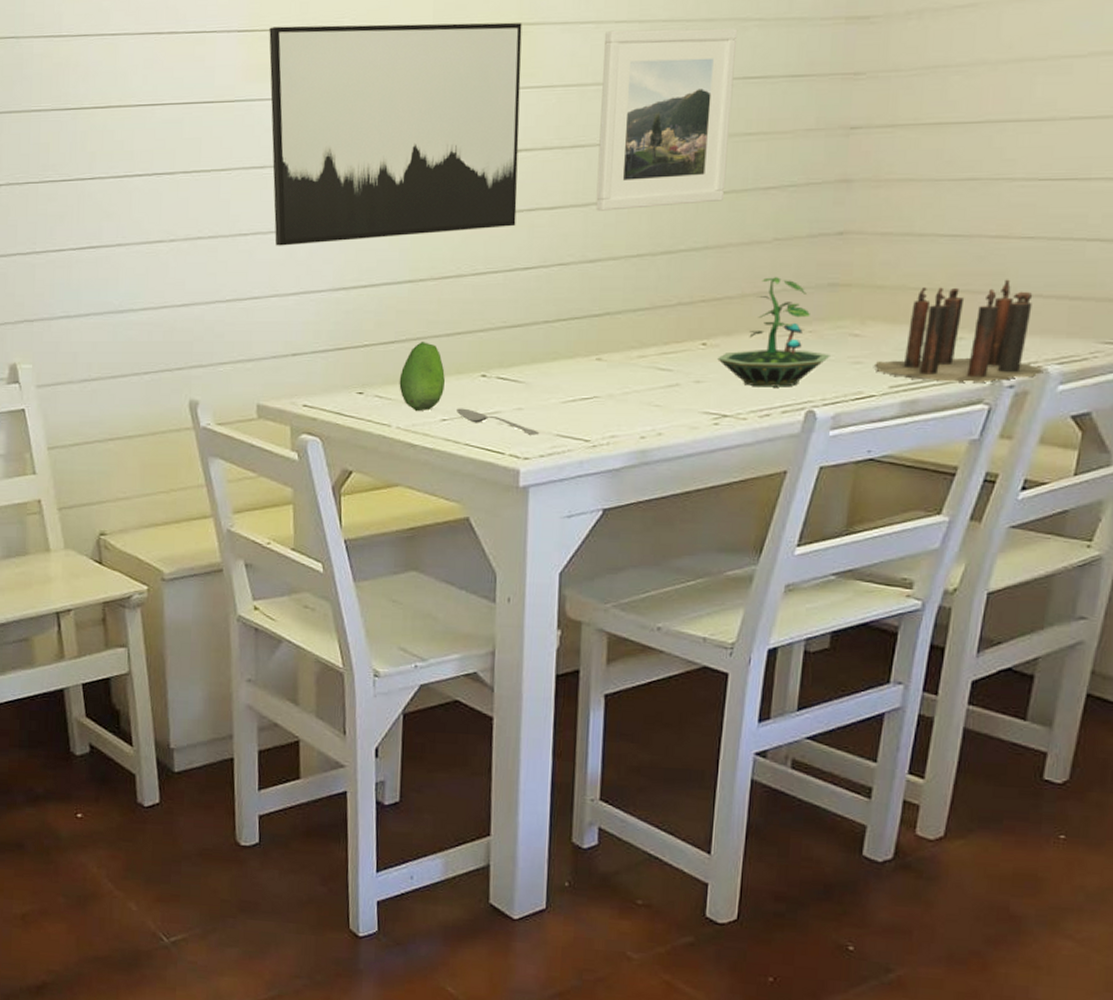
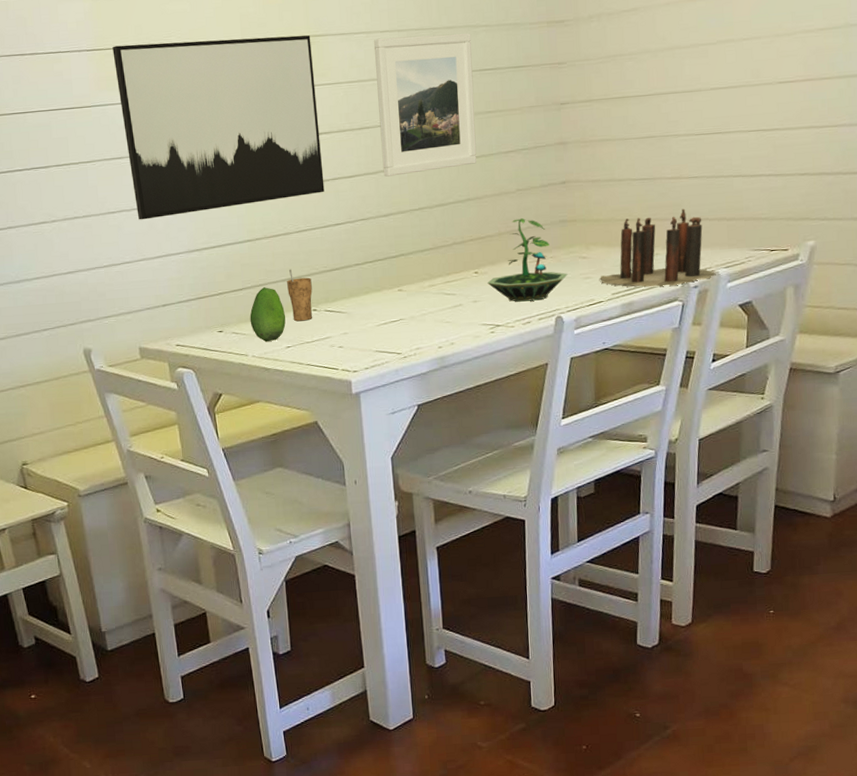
cup: none [452,321,485,389] -> present [287,269,312,322]
spoon: present [455,408,540,435] -> none [296,336,363,353]

